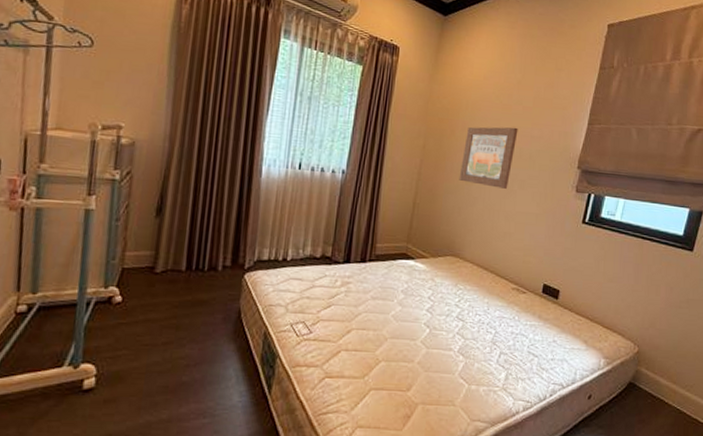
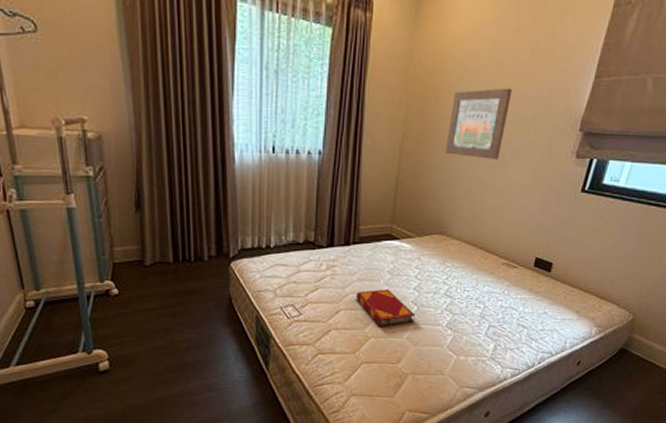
hardback book: none [368,309,428,350] -> present [356,289,416,328]

